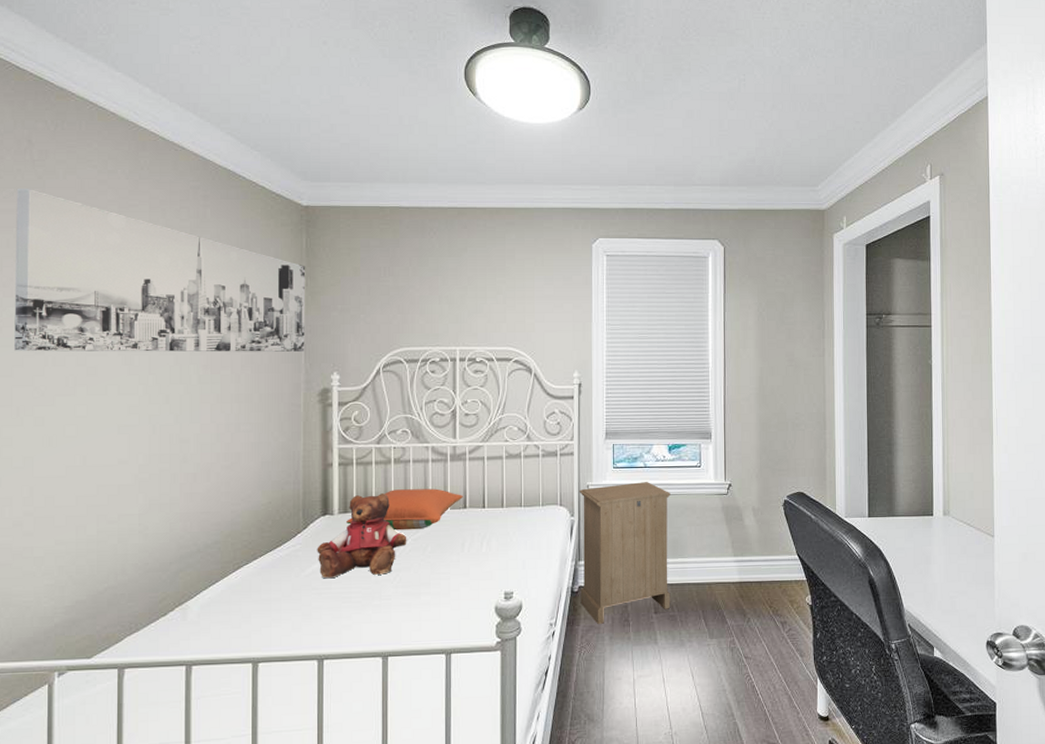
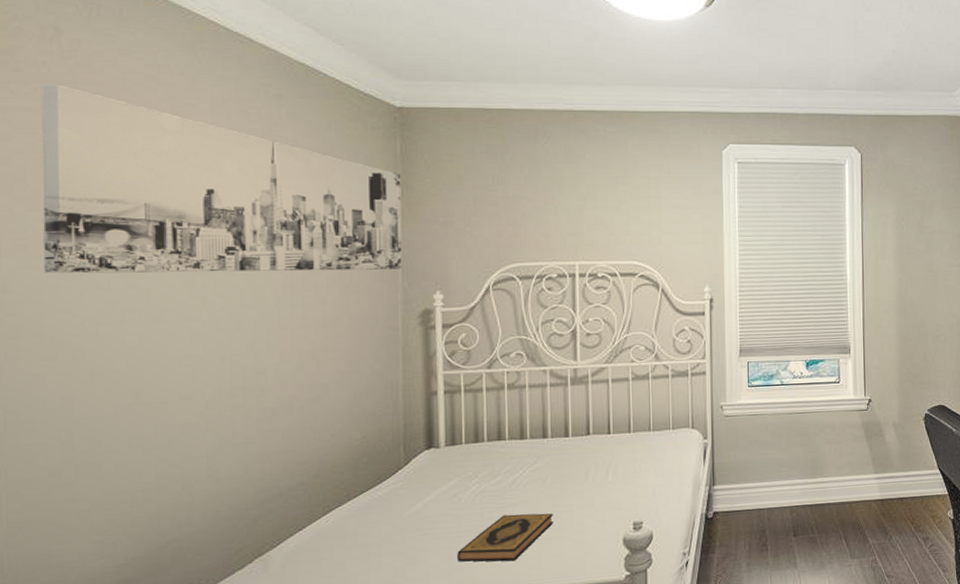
teddy bear: present [317,493,407,579] -> none [421,422,524,518]
pillow: present [347,488,463,531] -> none [455,415,586,462]
hardback book: none [347,579,432,623] -> present [457,513,553,562]
cabinet: present [579,482,671,624] -> none [712,400,810,551]

